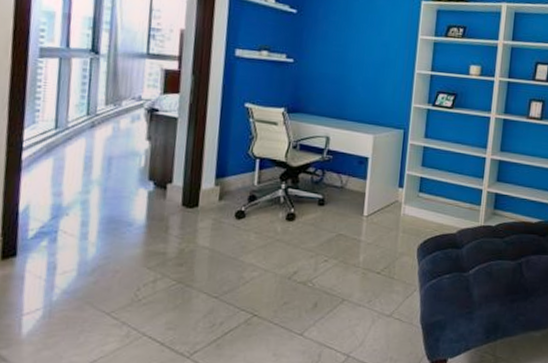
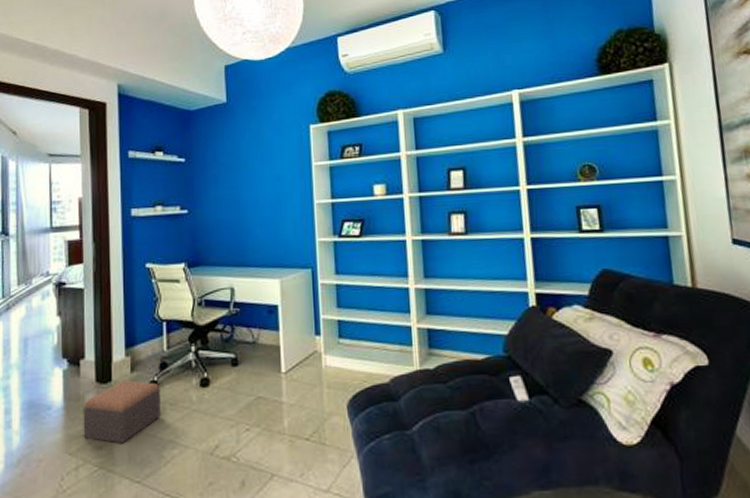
footstool: none [164,207,247,263] -> present [83,380,161,444]

